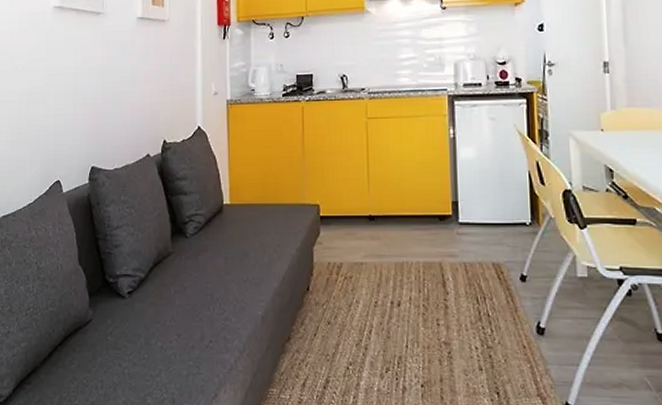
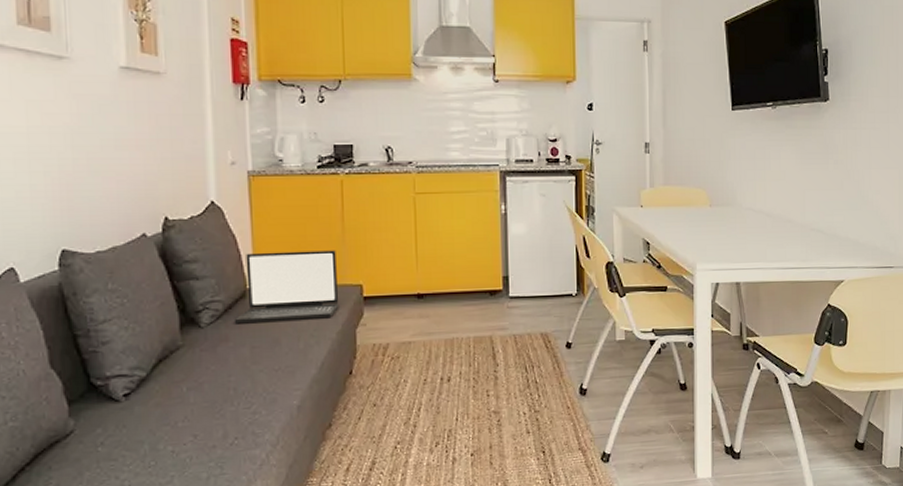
laptop: none [212,171,299,236] -> present [234,250,339,324]

